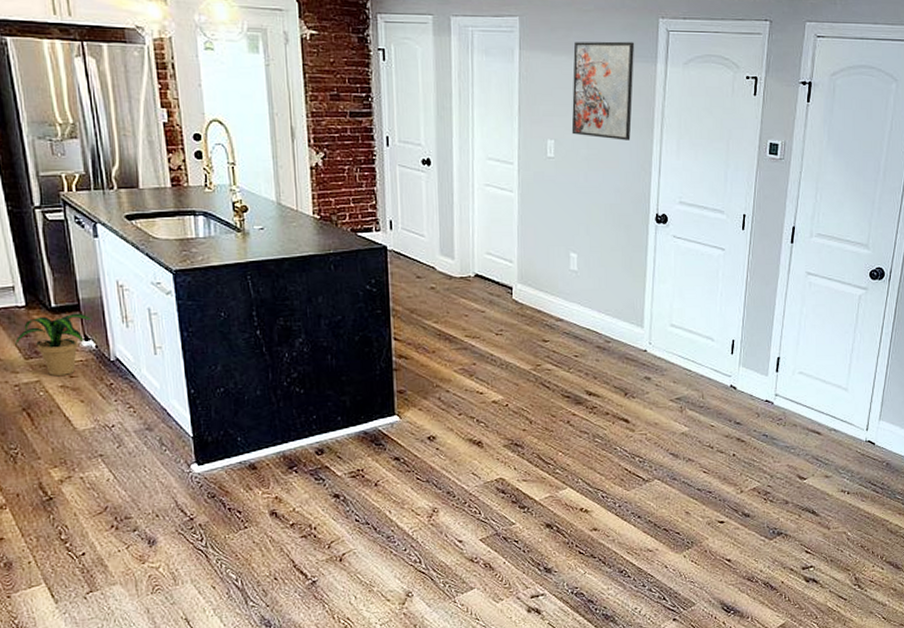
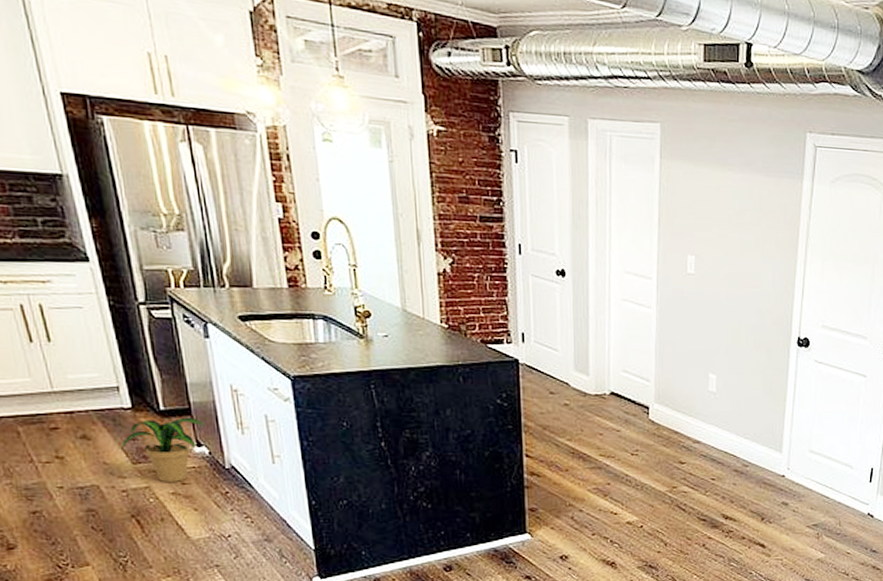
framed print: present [571,41,635,140] -> none [713,153,781,260]

